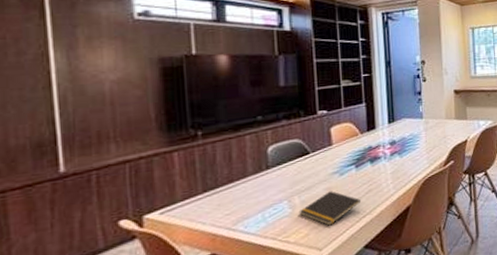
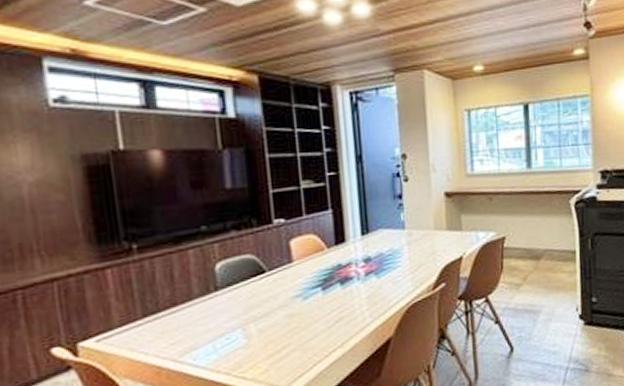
notepad: present [298,191,362,226] -> none [255,318,331,361]

